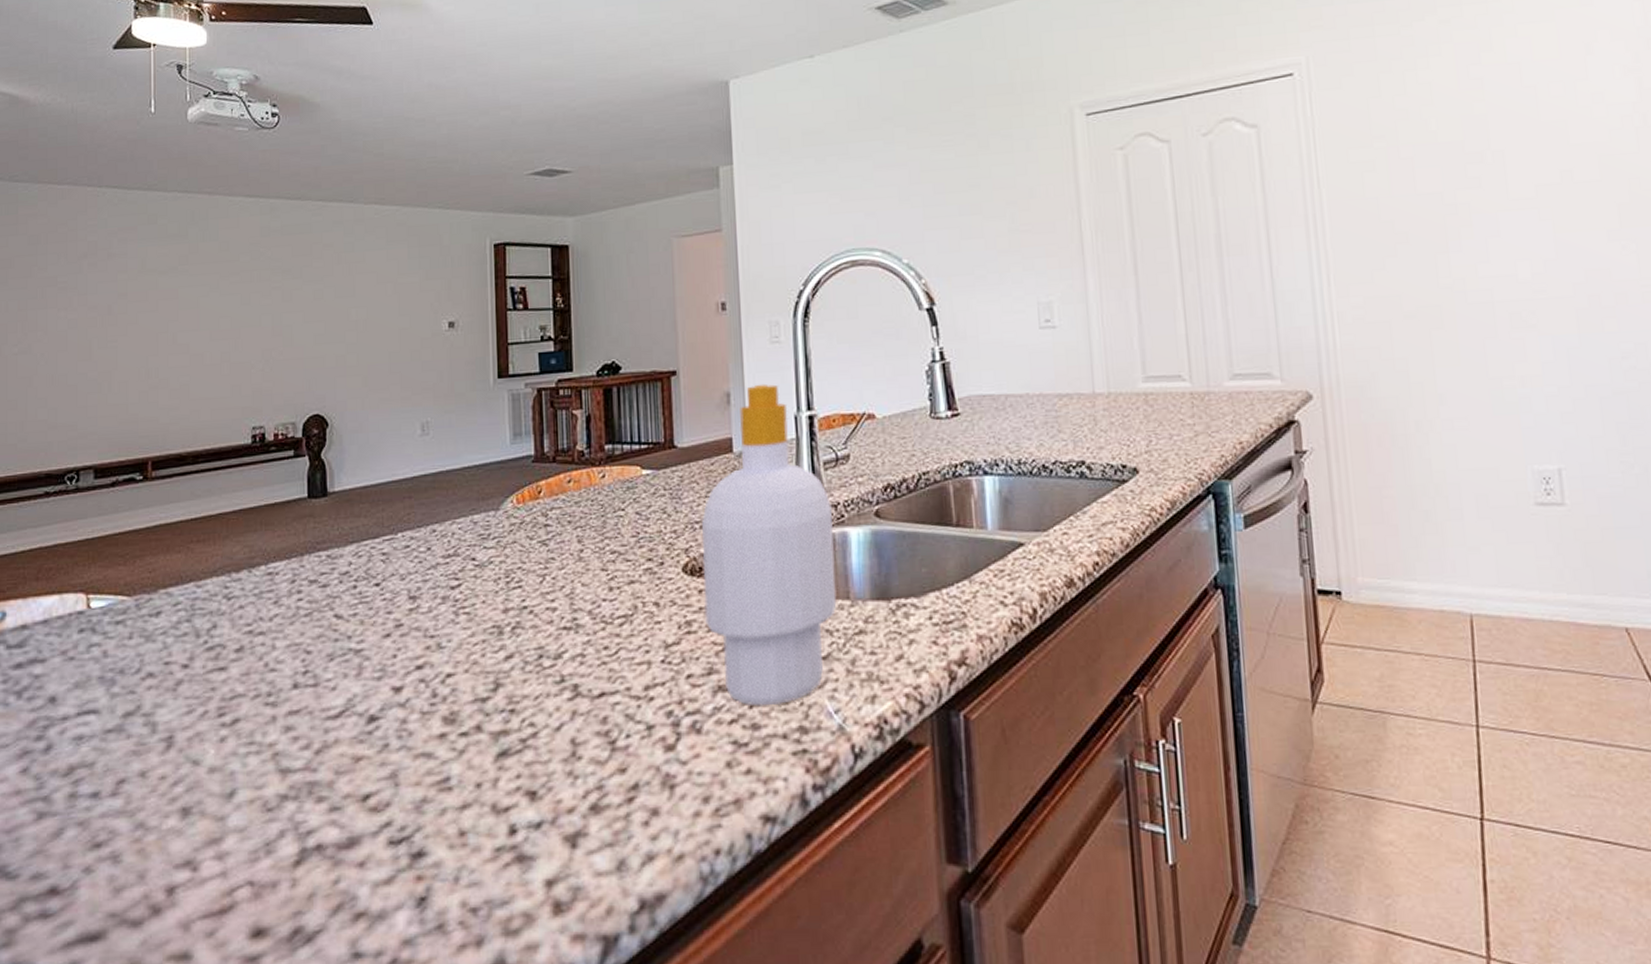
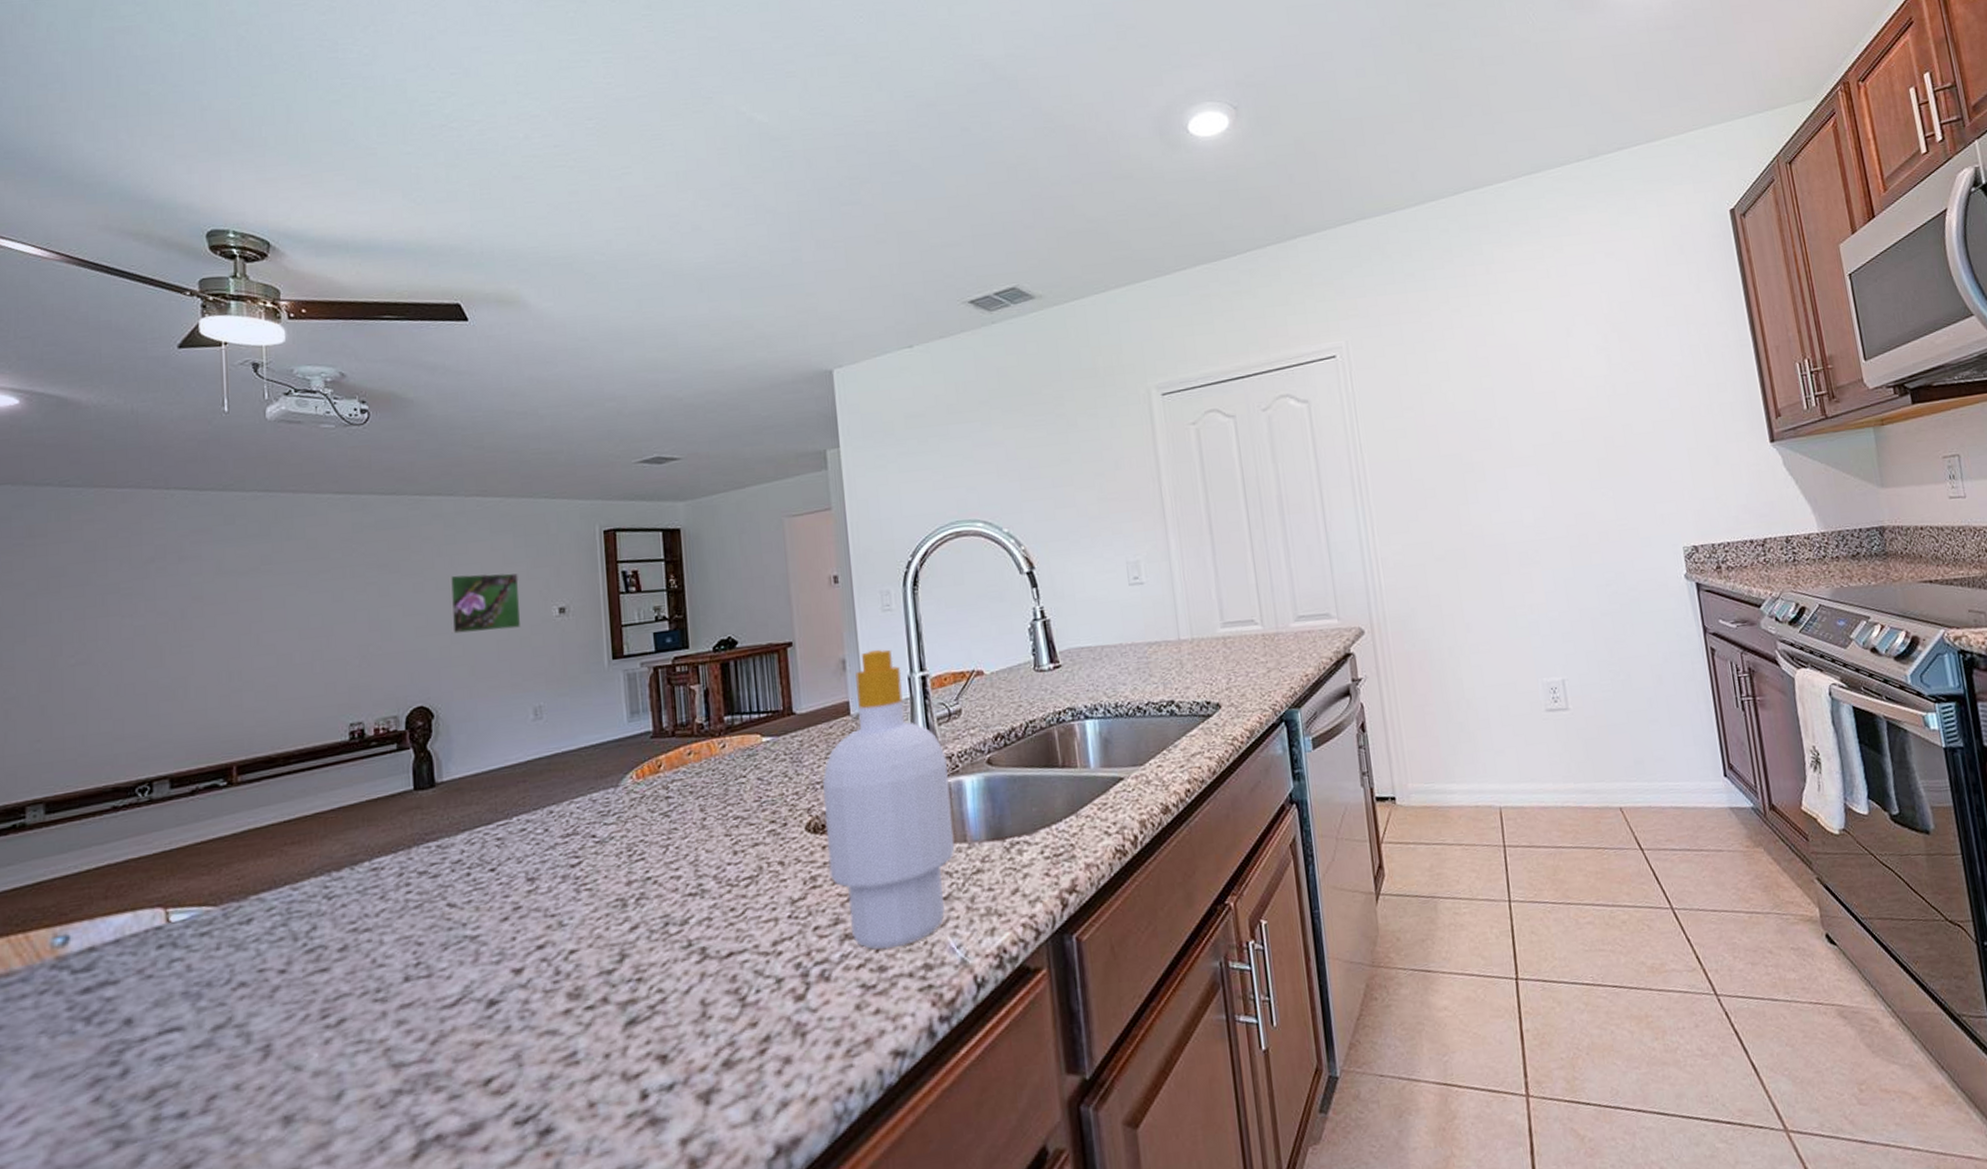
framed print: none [346,283,413,343] -> present [448,573,522,634]

